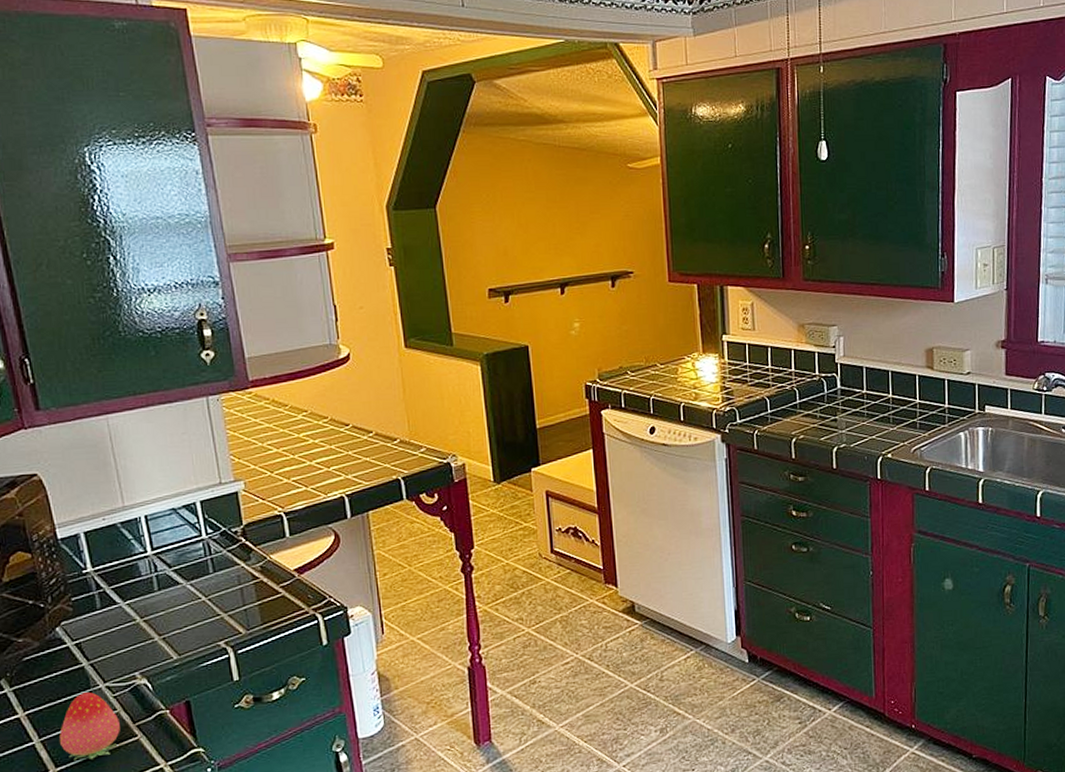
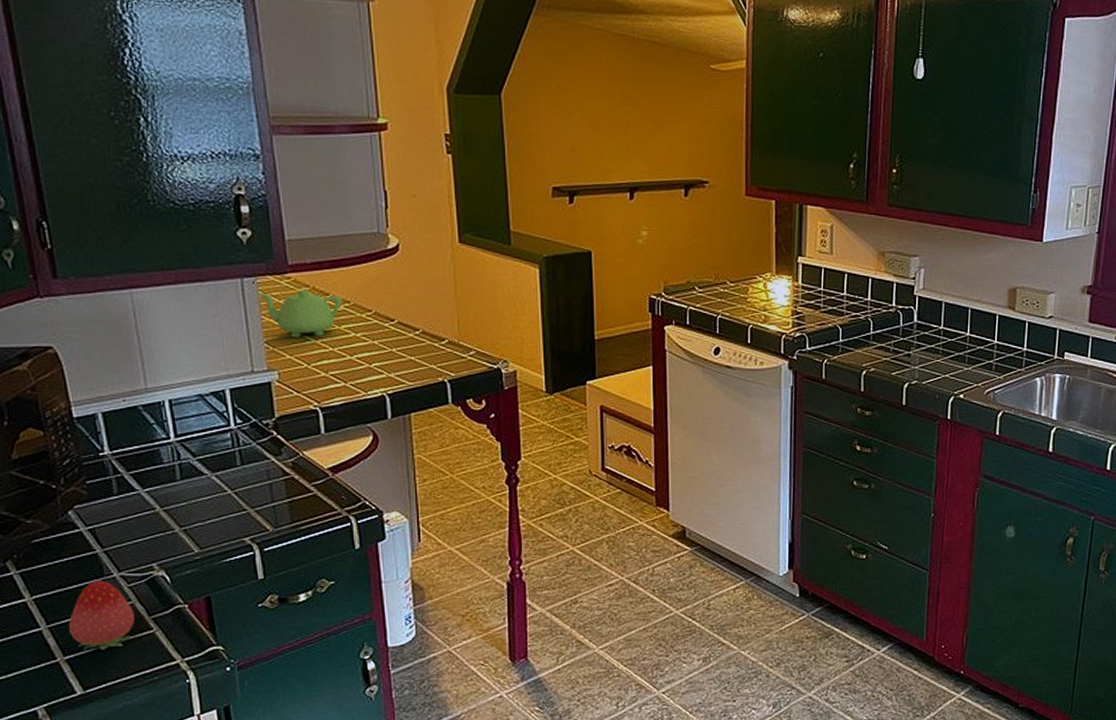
teapot: none [223,402,300,448] -> present [259,289,342,337]

